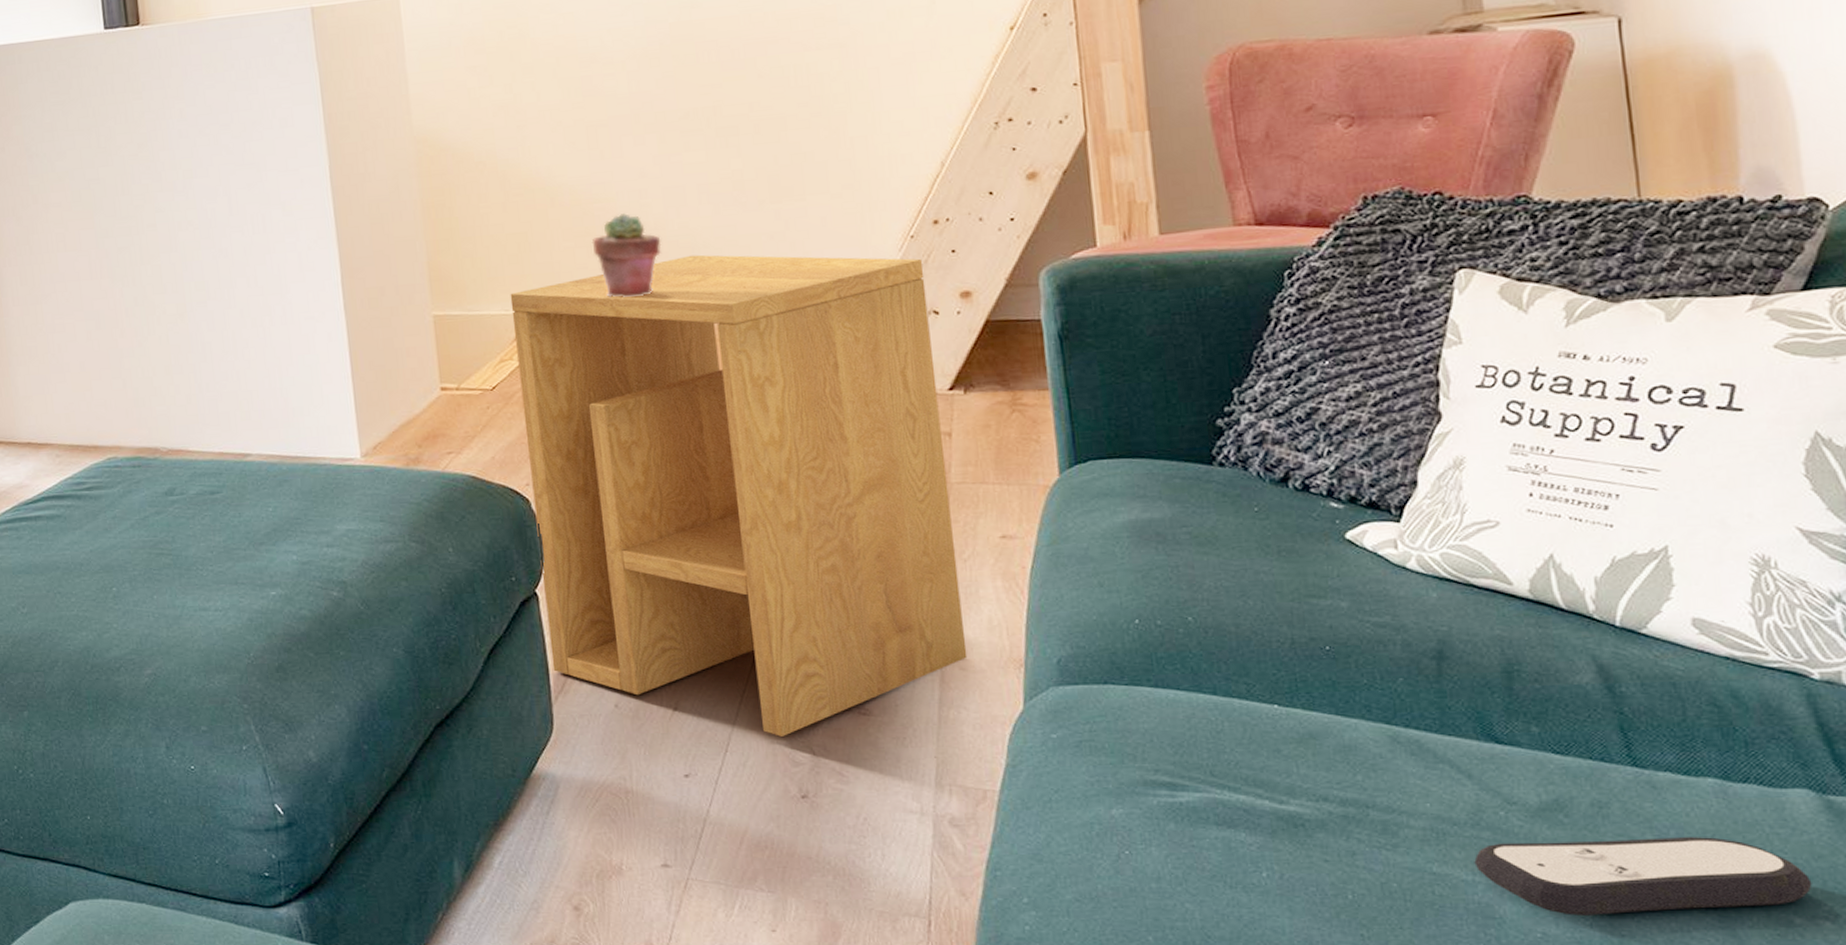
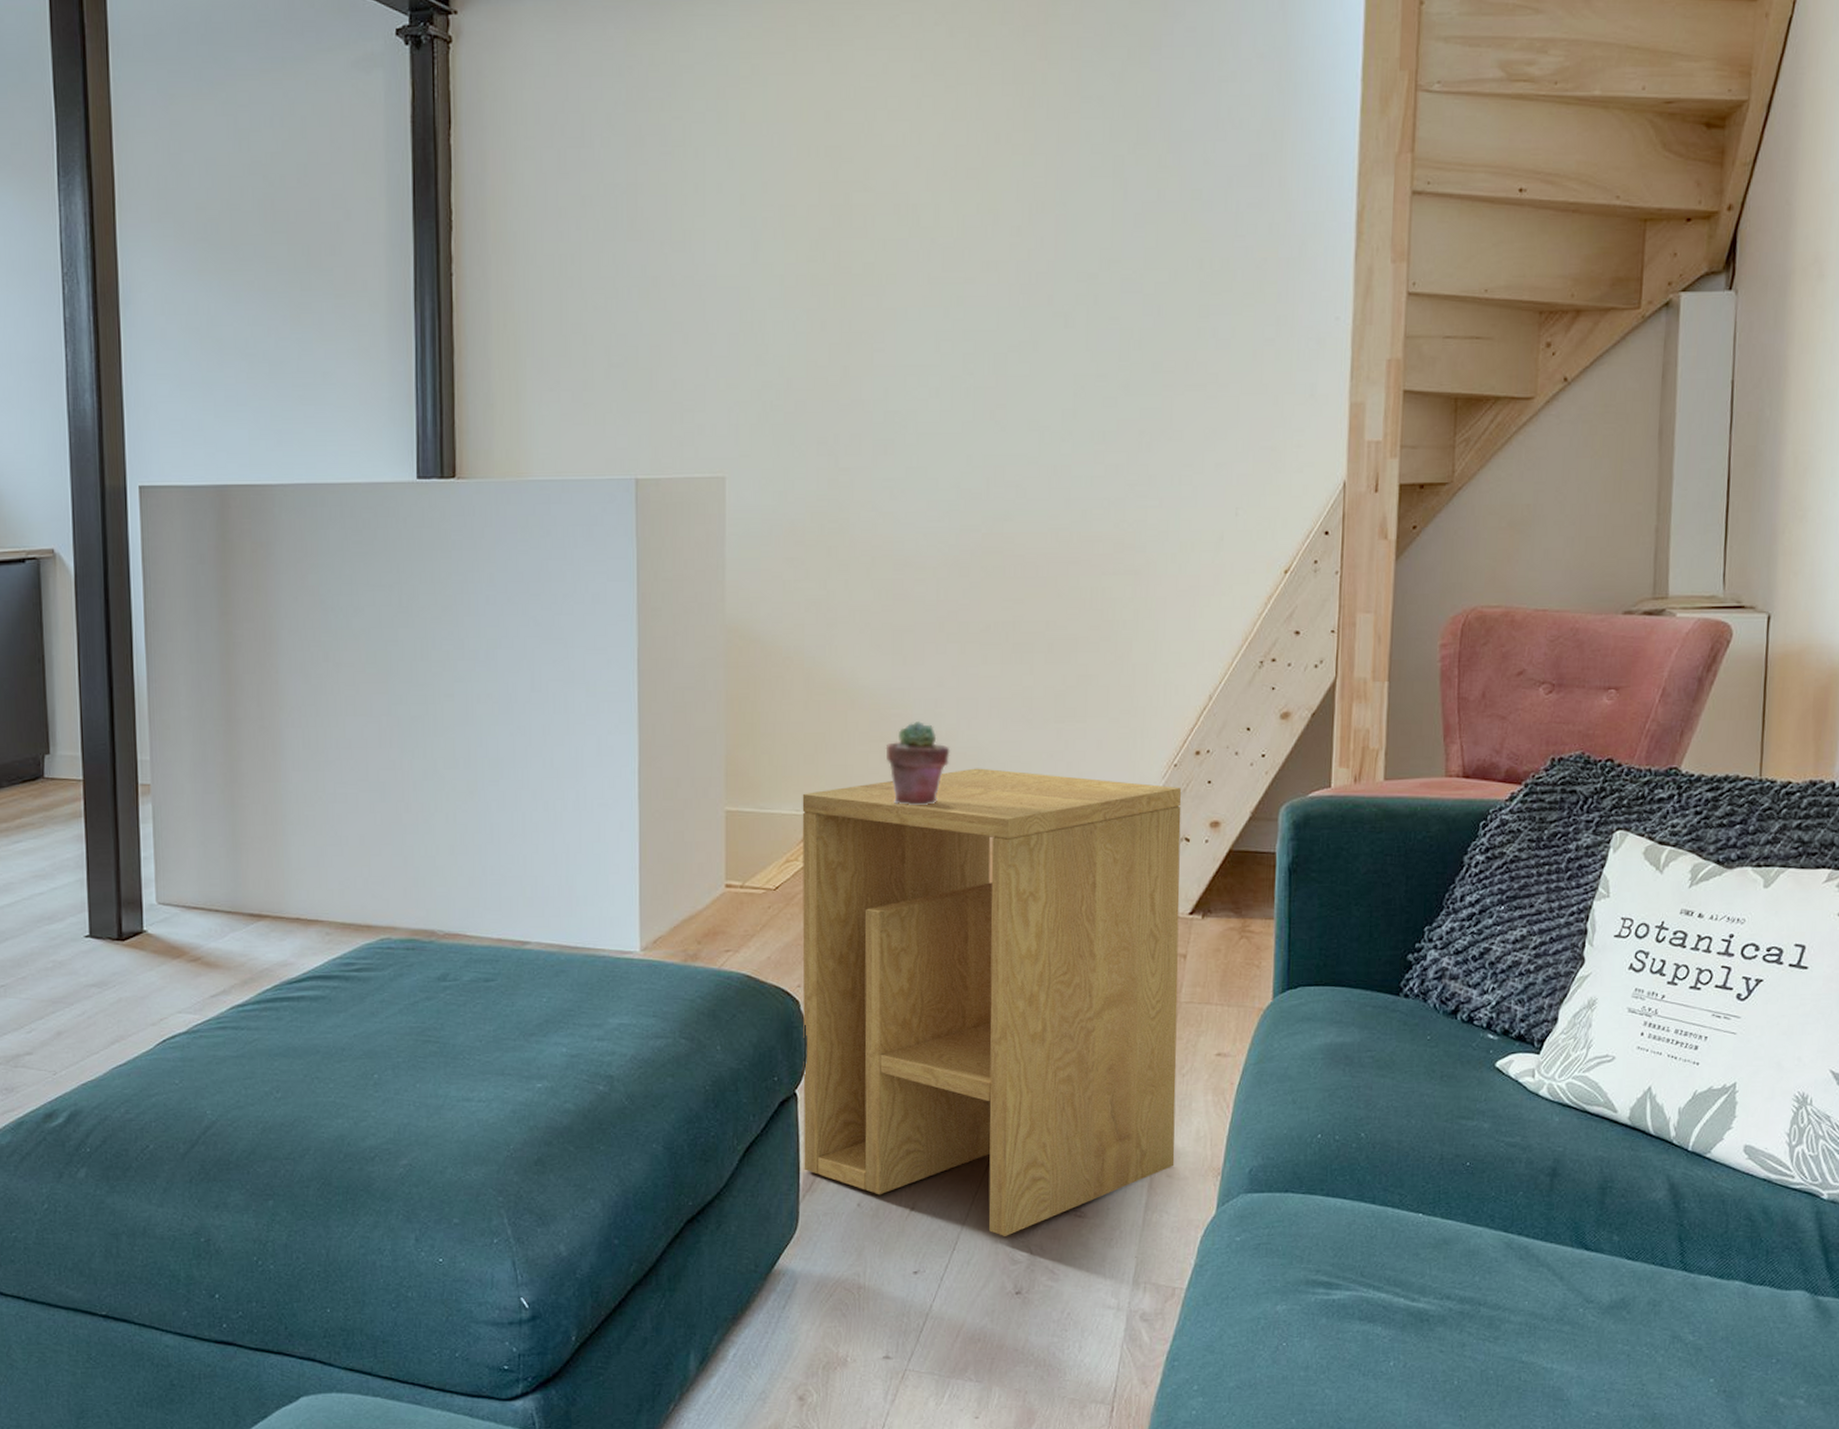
remote control: present [1474,837,1812,916] -> none [1554,1331,1796,1397]

